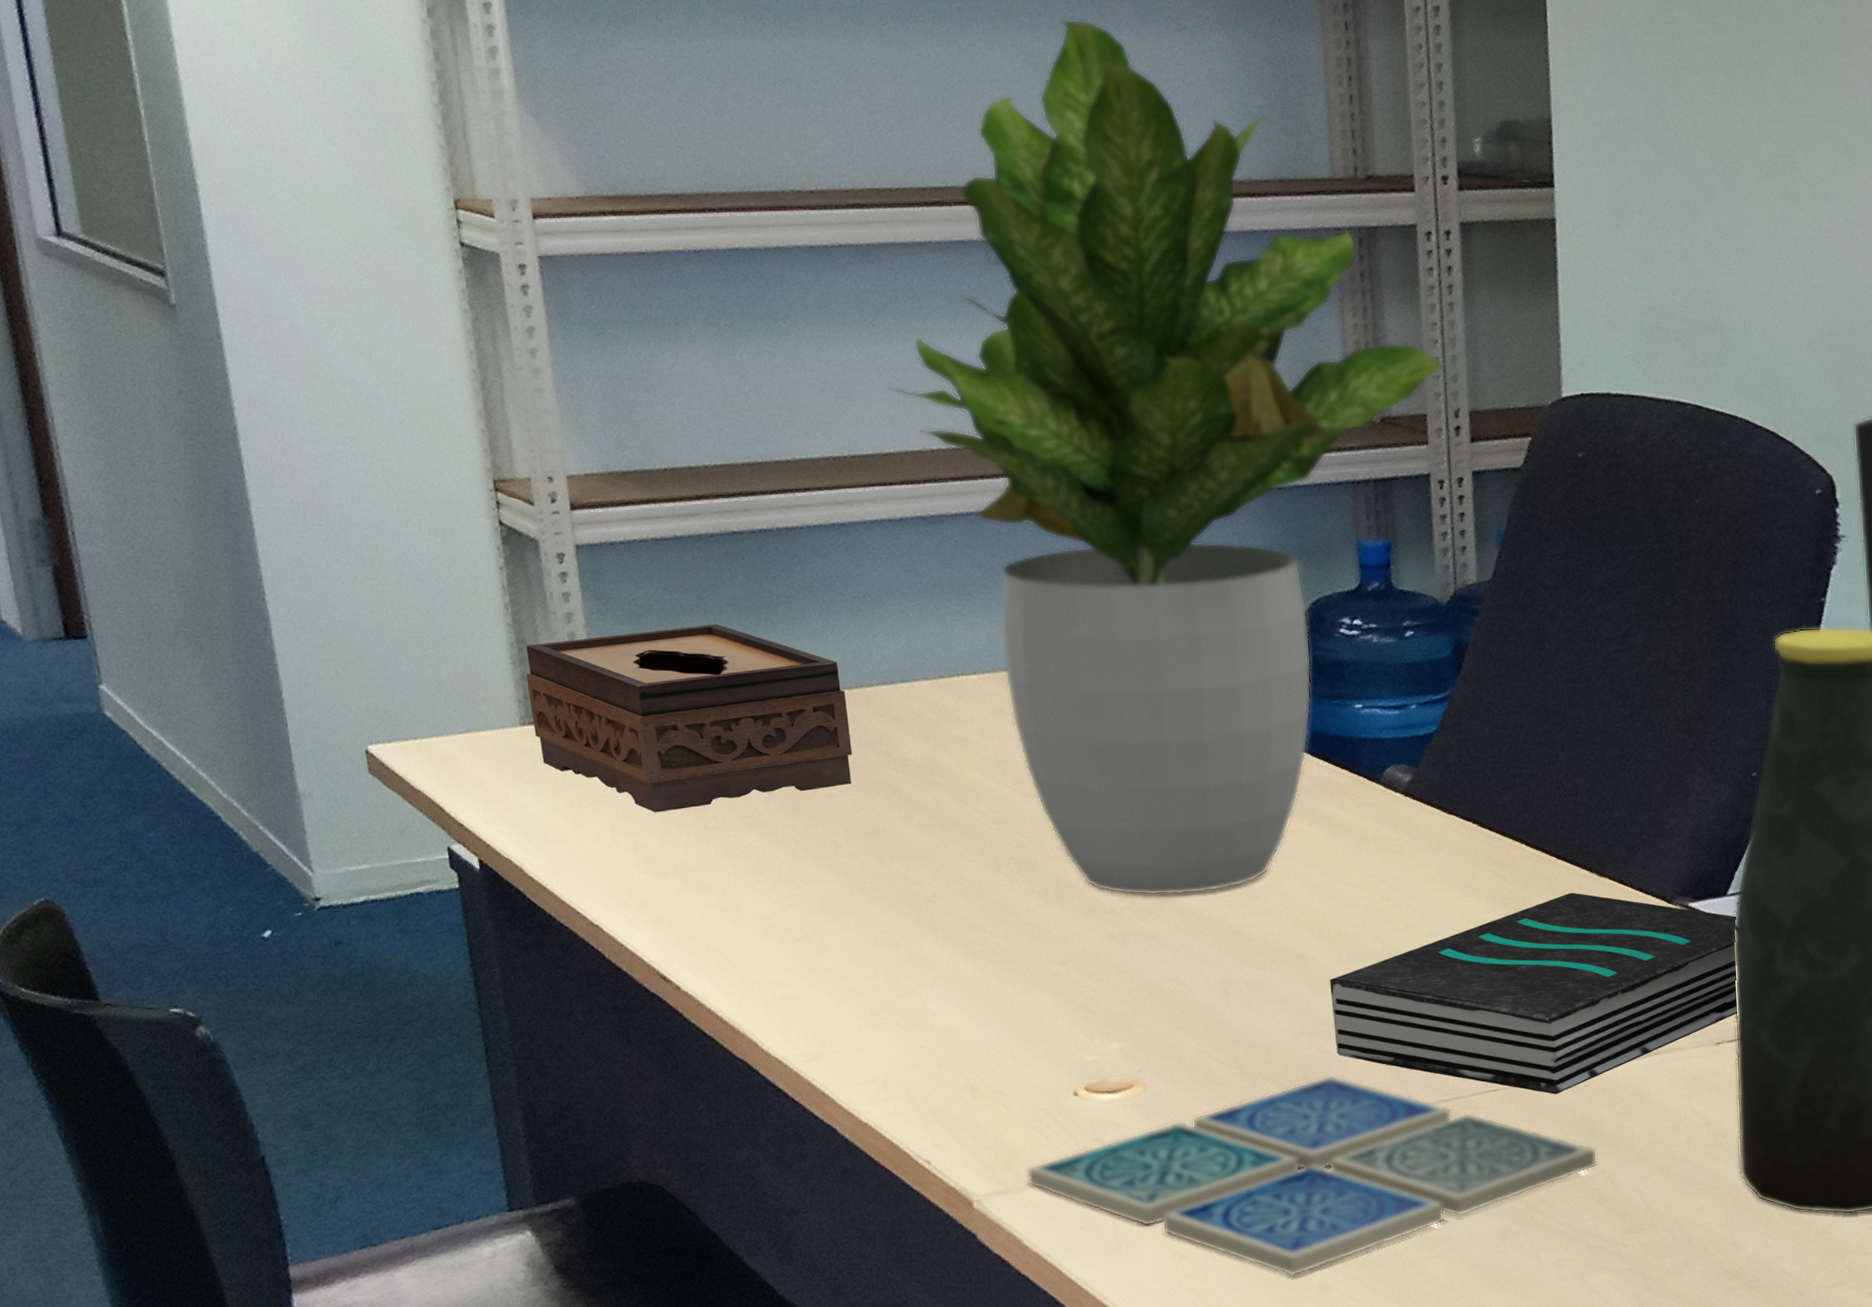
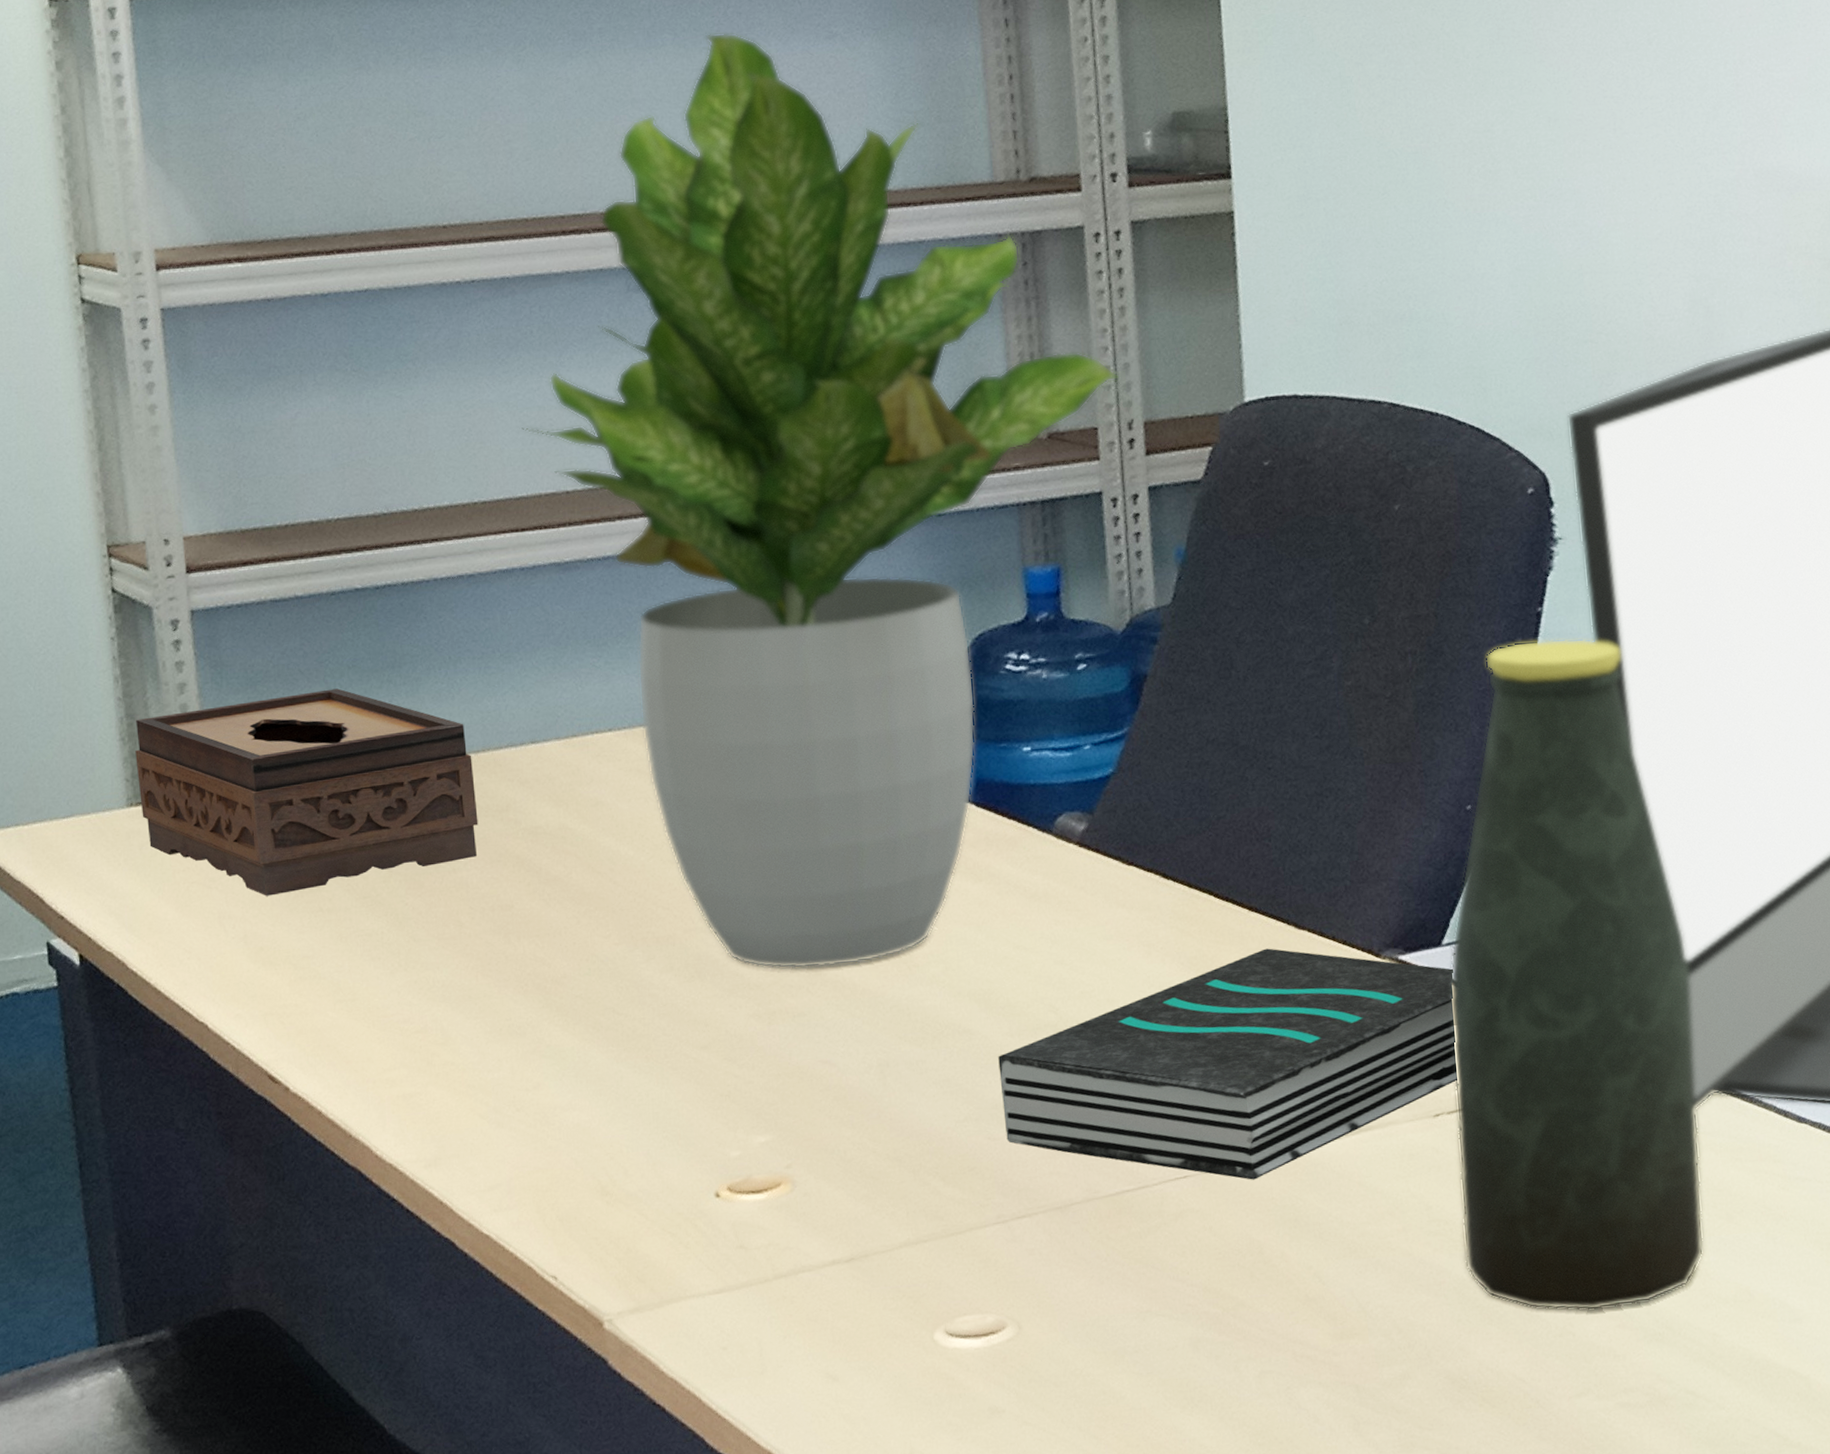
drink coaster: present [1026,1074,1598,1277] -> none [663,1164,1303,1400]

